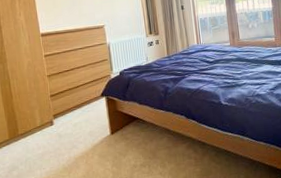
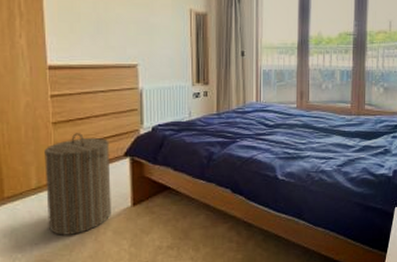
laundry hamper: none [44,81,96,161] -> present [44,133,111,235]

